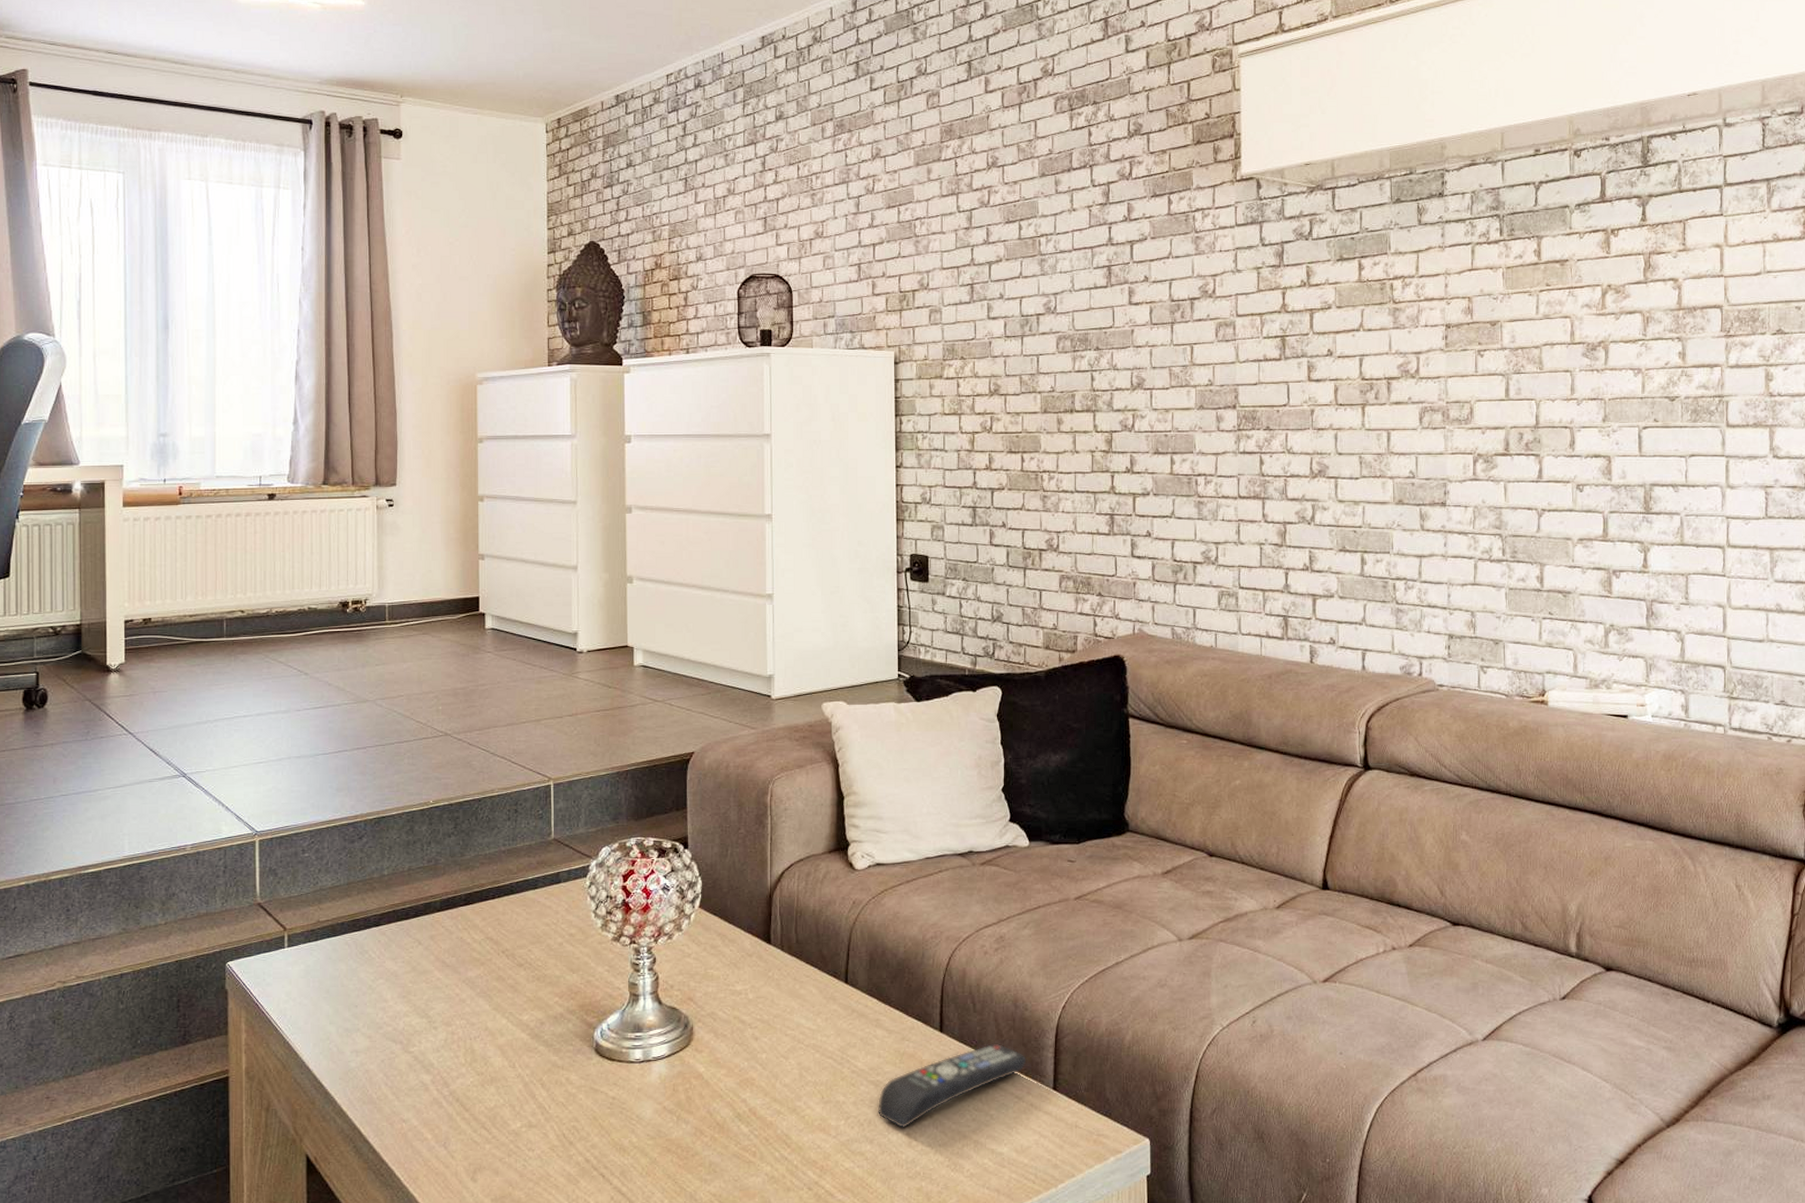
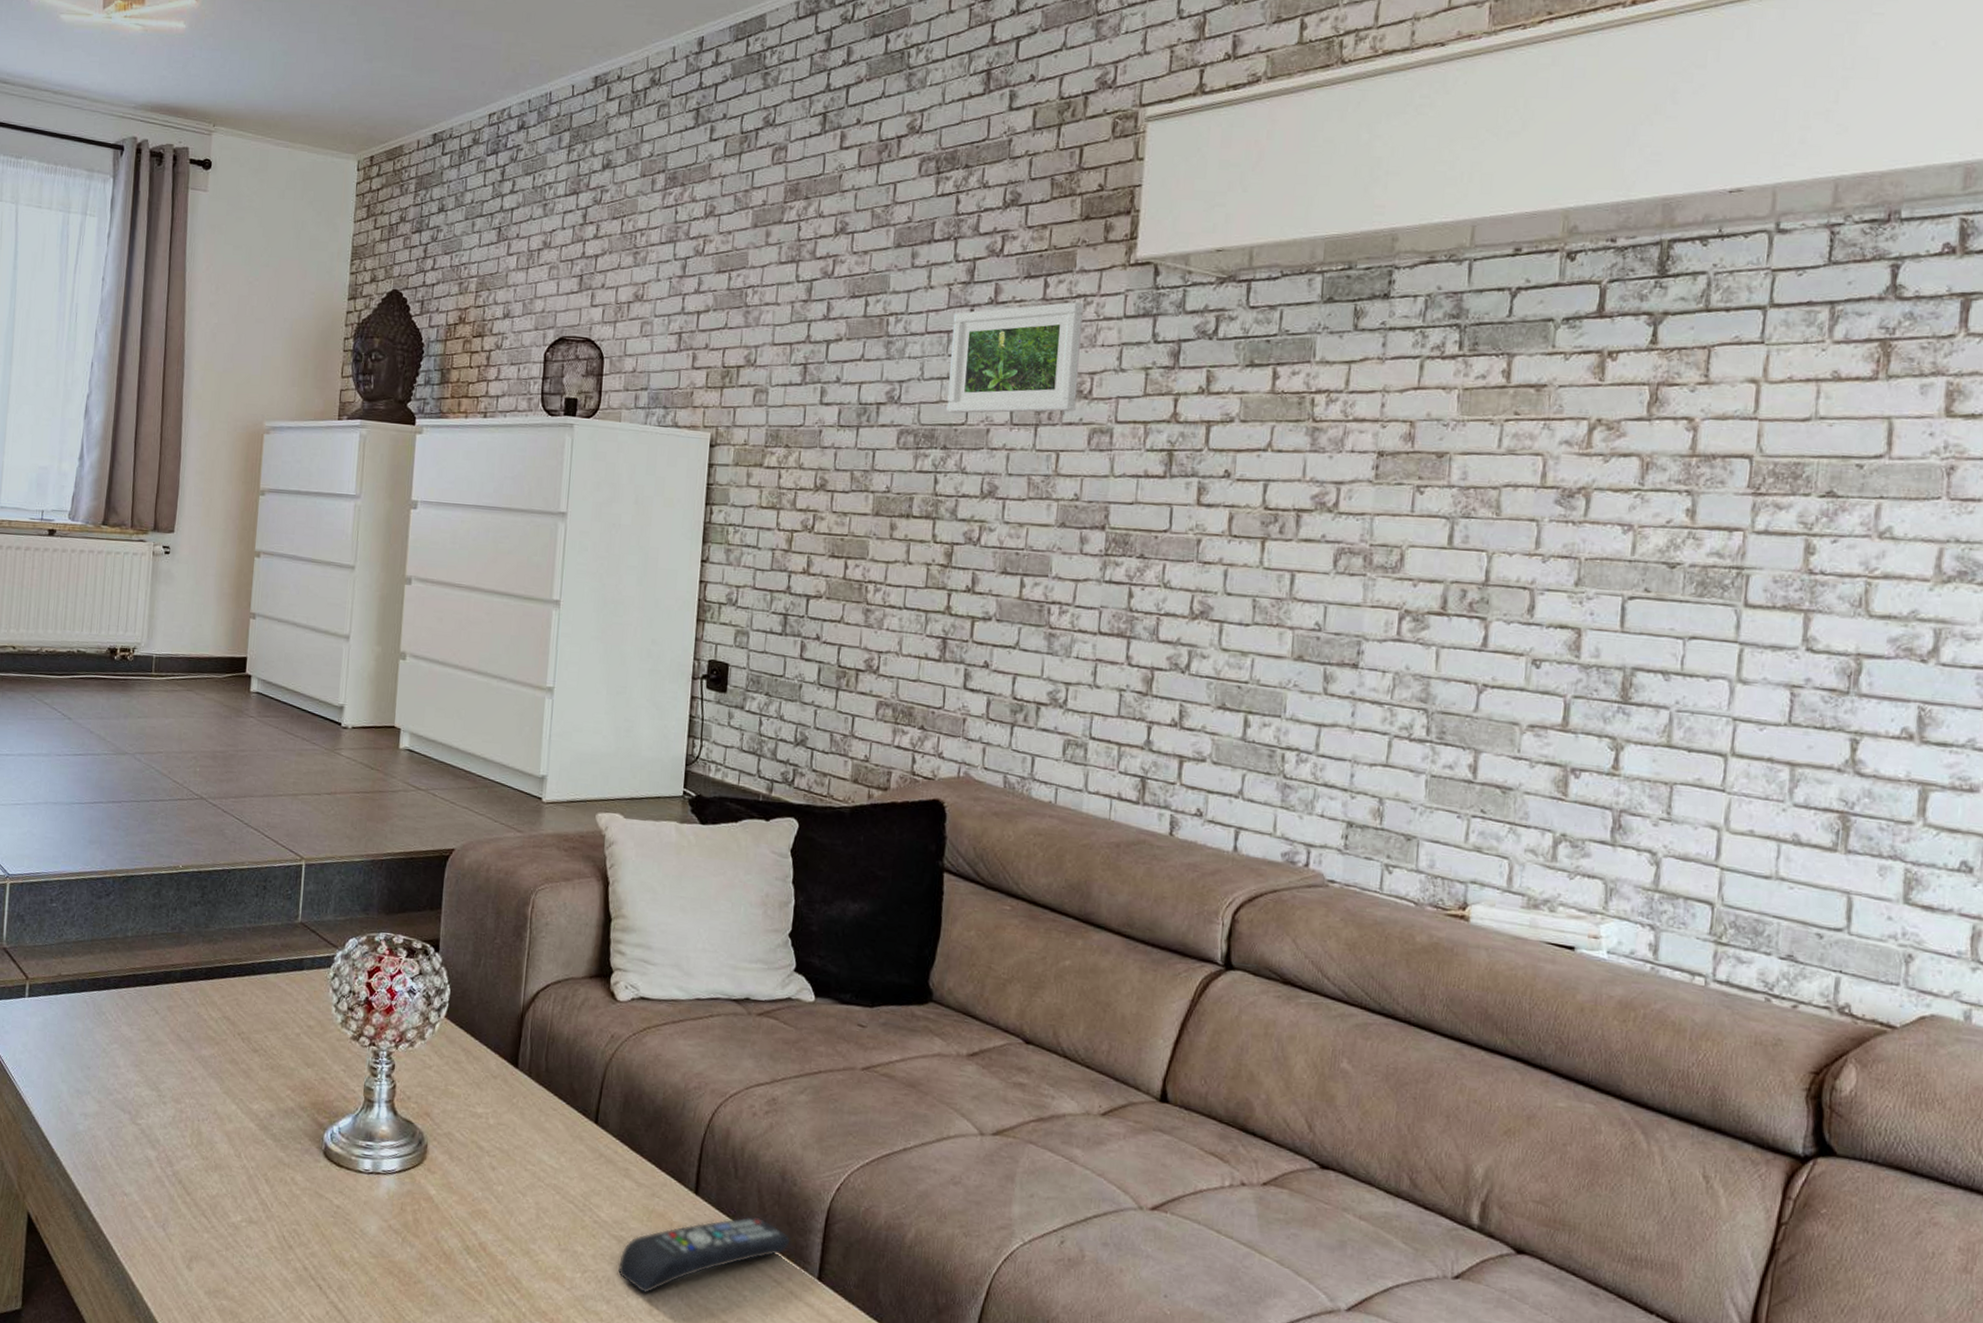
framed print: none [1095,215,1203,318] -> present [946,302,1084,414]

